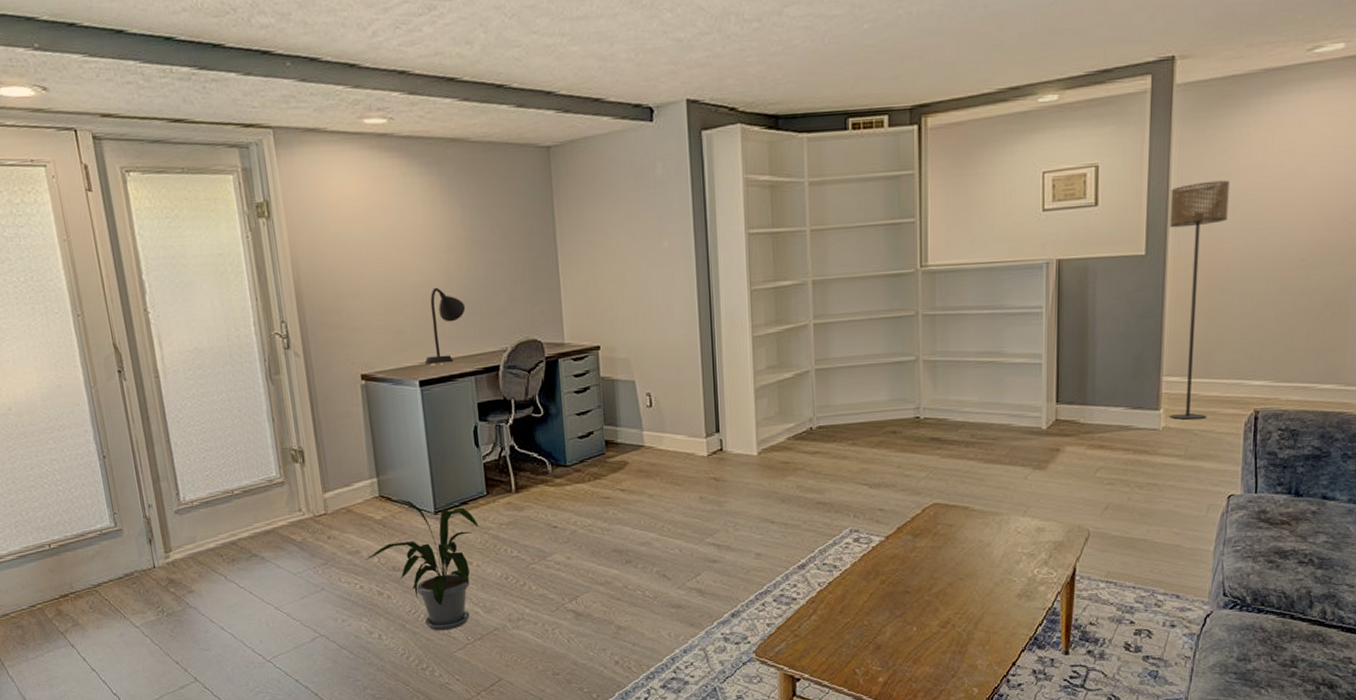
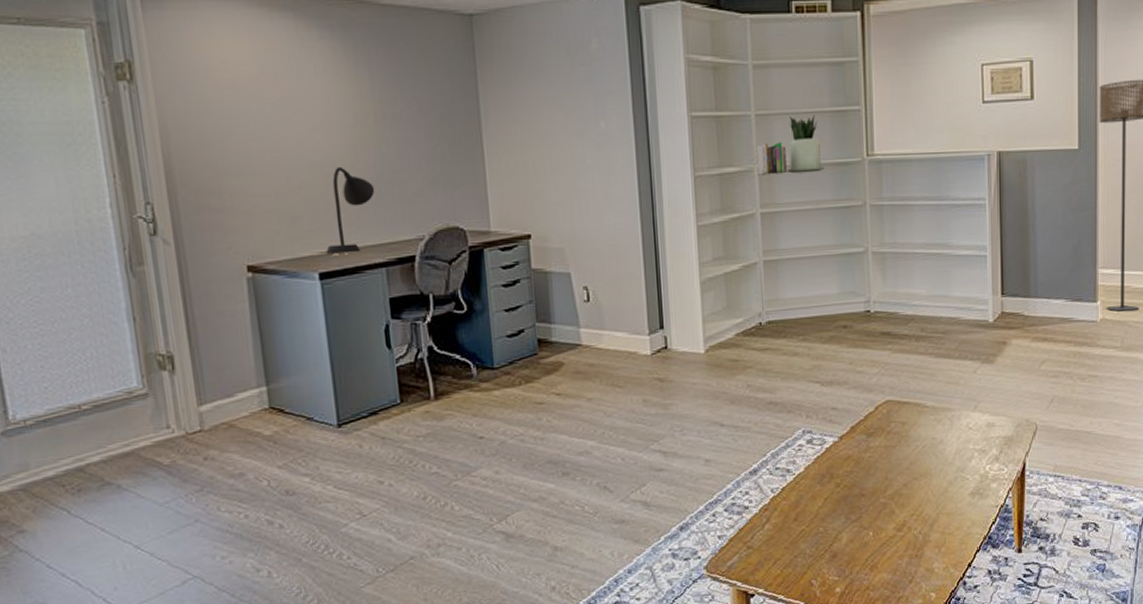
house plant: present [366,499,479,631] -> none [252,410,391,564]
books: none [810,256,840,288] -> present [756,142,787,175]
planter: none [840,228,877,286] -> present [786,114,824,174]

